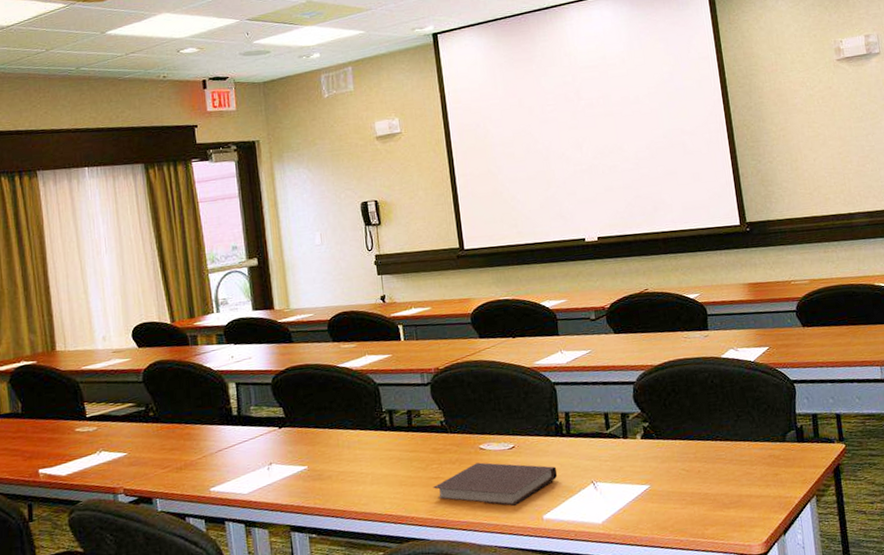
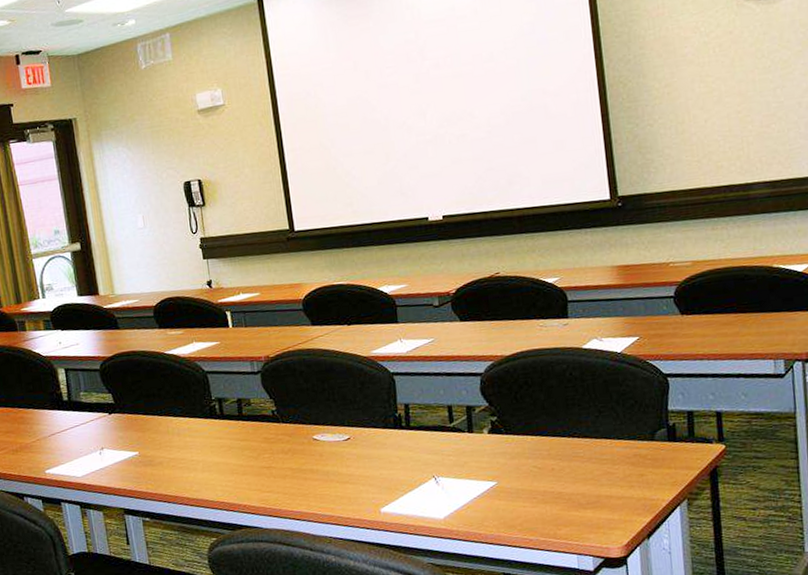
notebook: present [433,462,558,507] -> none [265,453,396,499]

